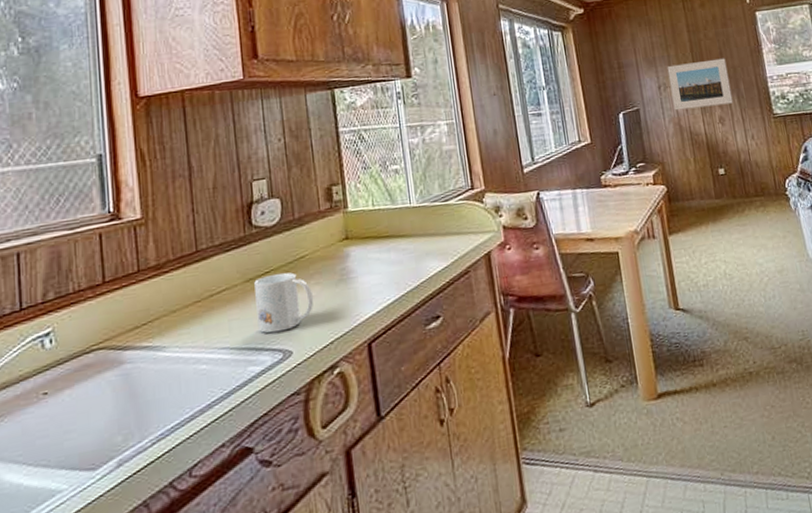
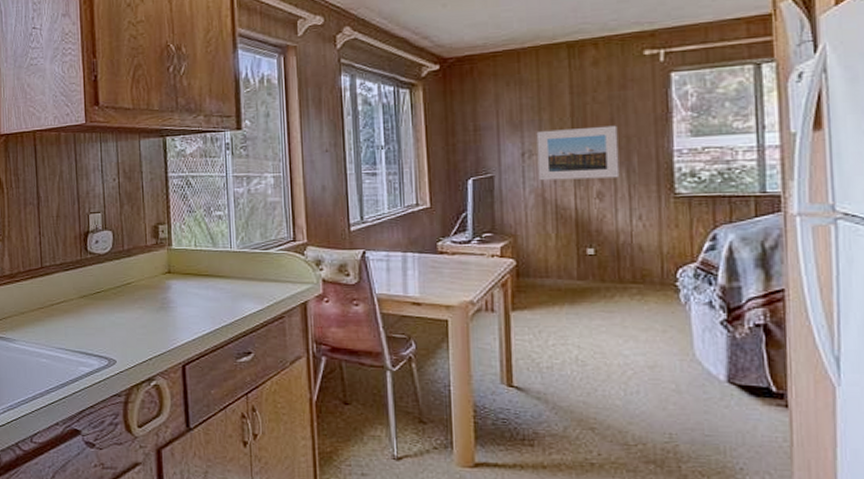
mug: present [254,272,314,334] -> none [87,294,137,343]

